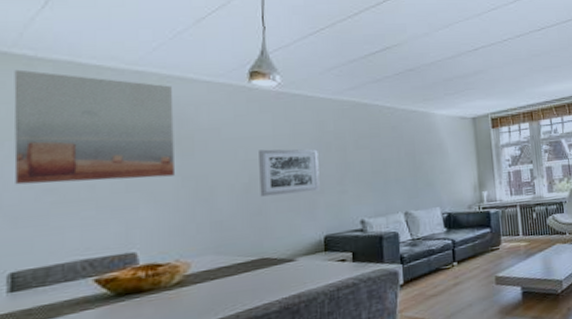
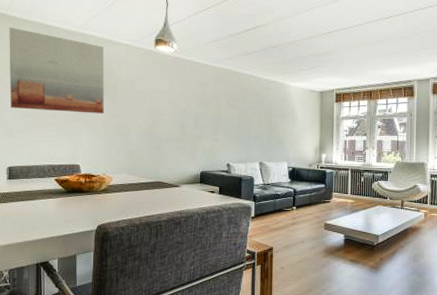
wall art: present [259,148,320,197] -> none [159,101,200,137]

